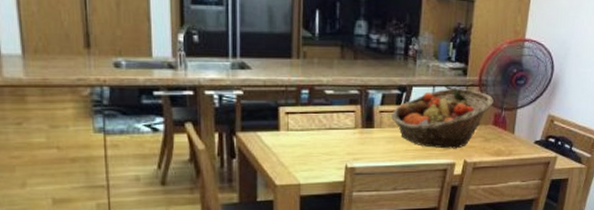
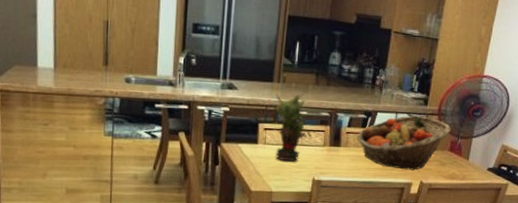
potted plant: none [296,68,342,149] -> present [275,92,312,162]

